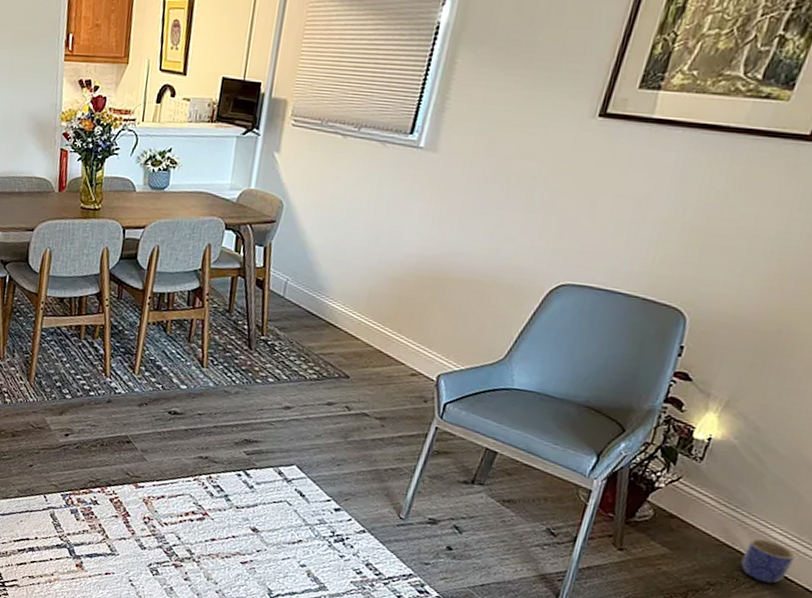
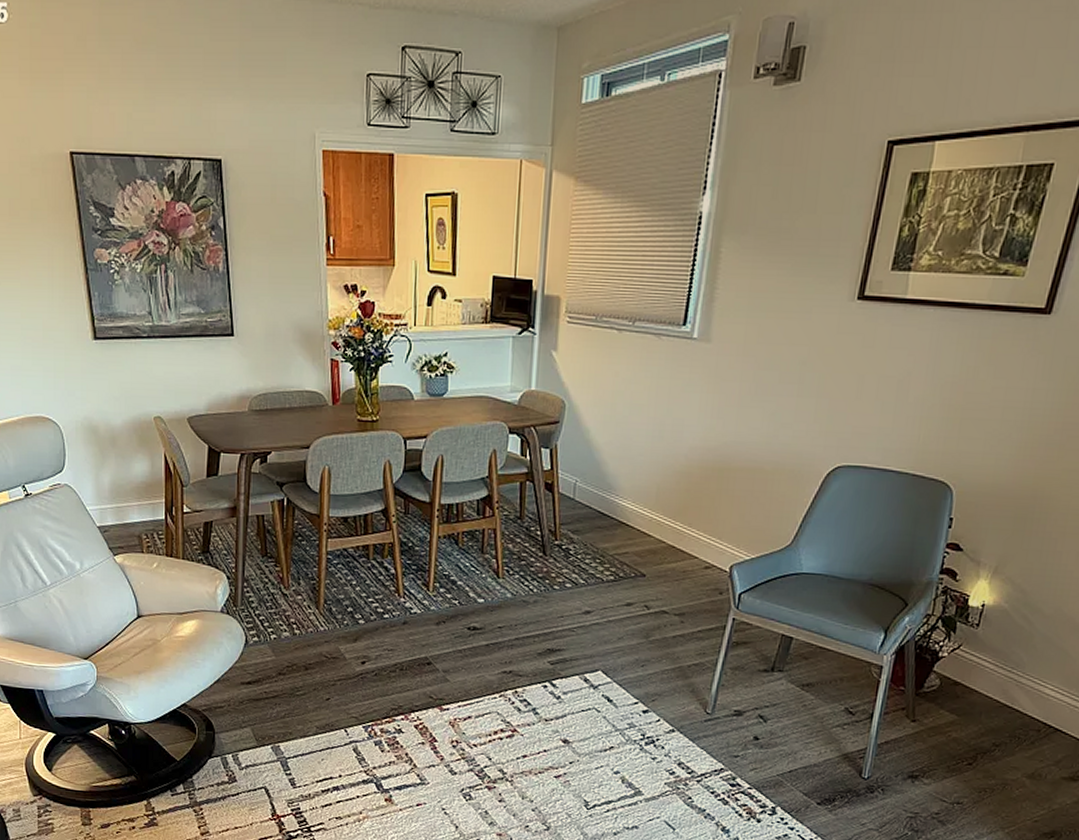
planter: present [740,538,796,584] -> none [1020,696,1067,738]

